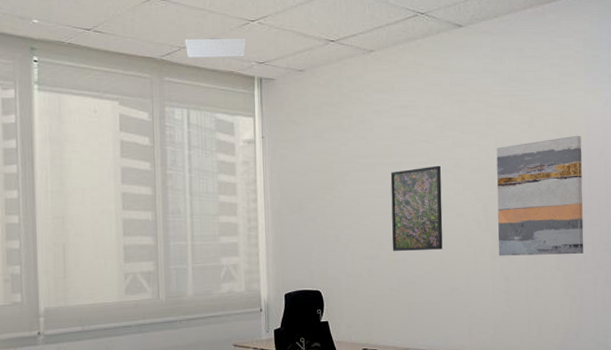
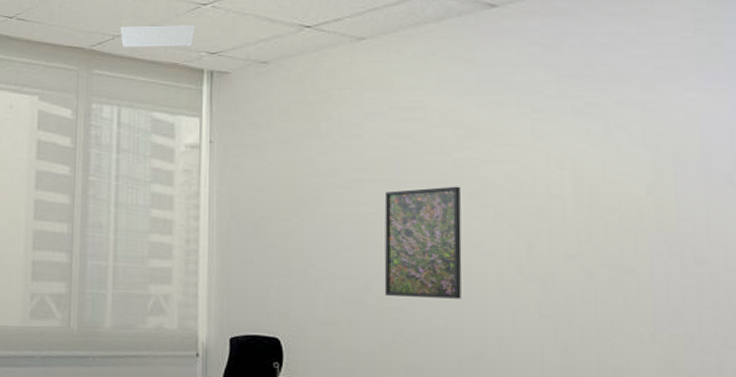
wall art: present [496,135,584,256] -> none [548,153,699,324]

